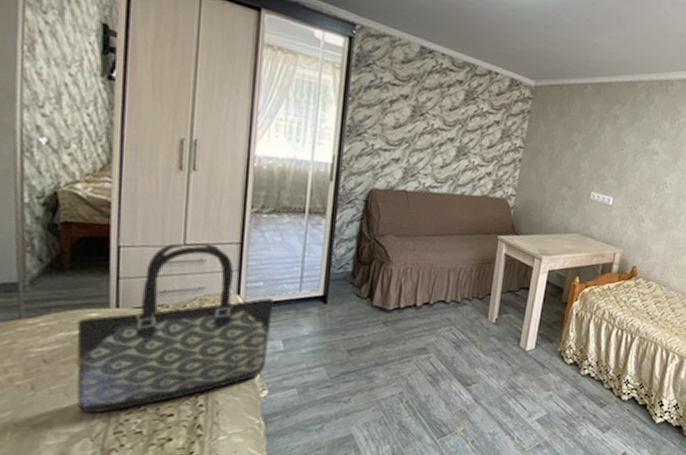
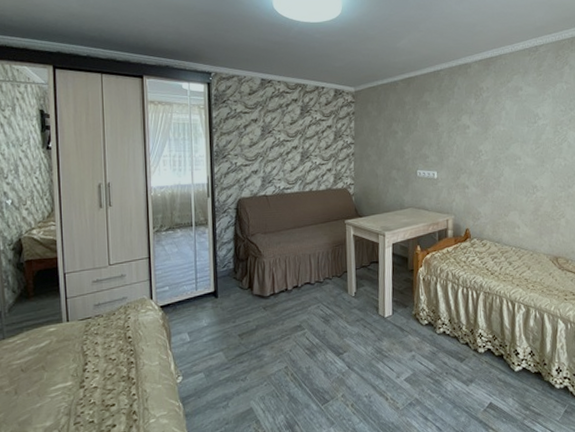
tote bag: present [76,243,274,413] -> none [41,262,178,410]

